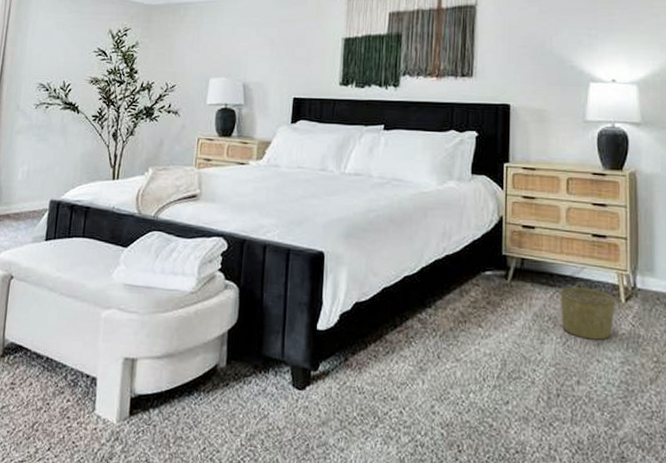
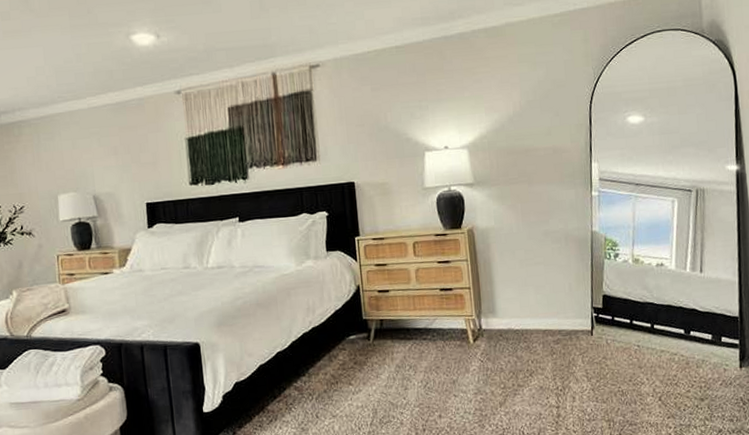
basket: present [560,282,616,340] -> none [416,331,466,380]

